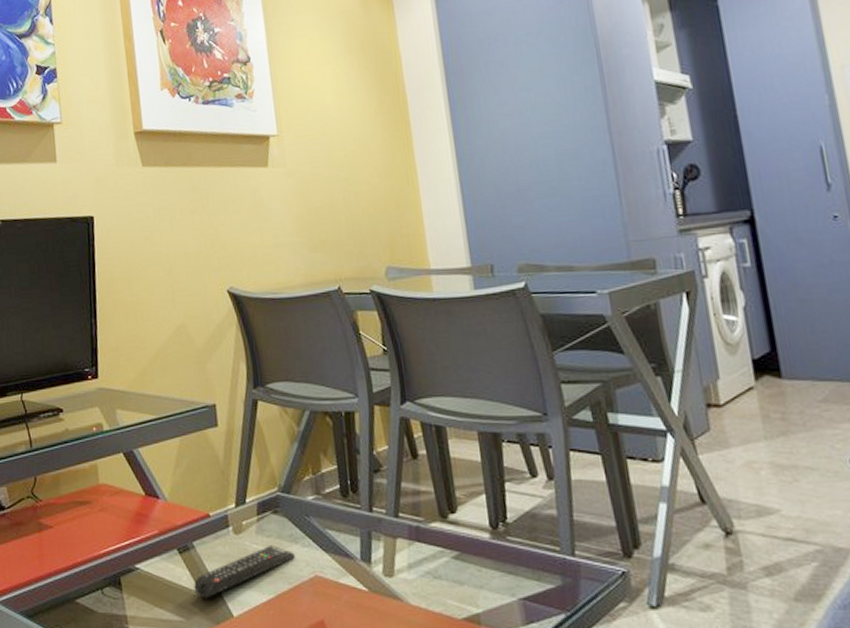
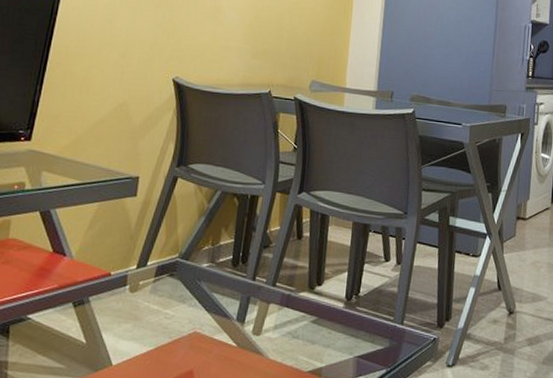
remote control: present [194,544,295,599] -> none [80,303,180,349]

